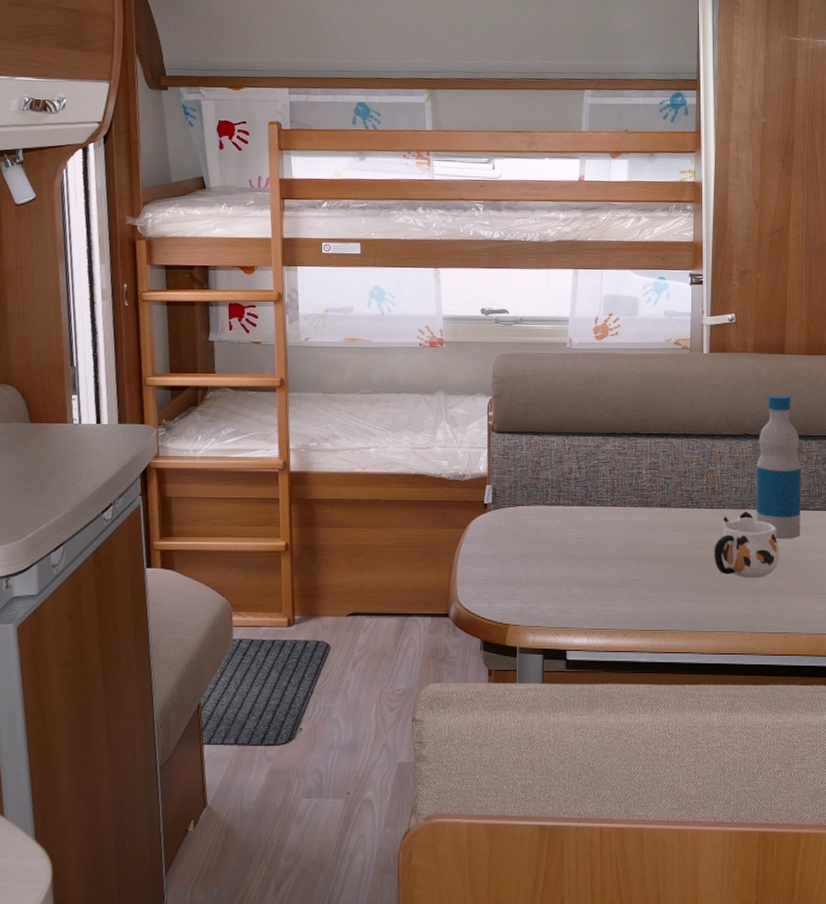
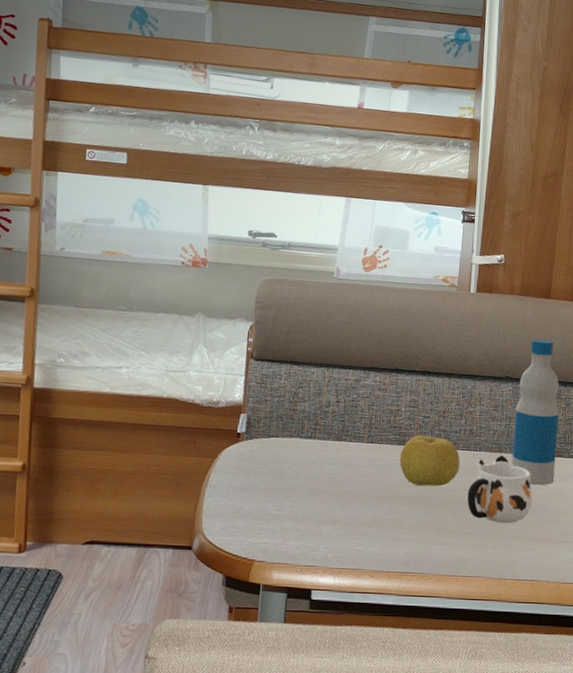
fruit: none [644,496,704,545] -> present [399,435,460,486]

